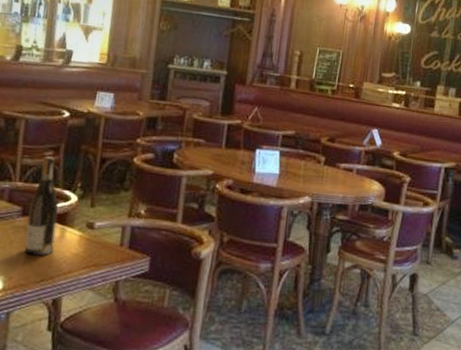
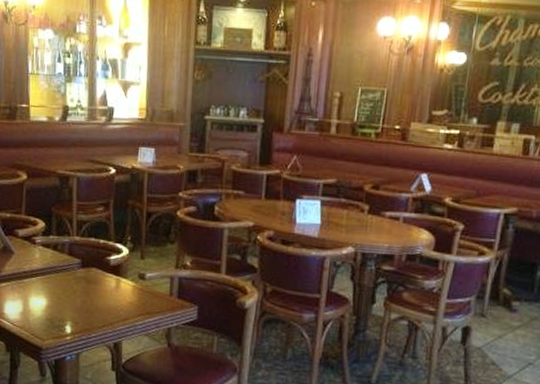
wine bottle: present [24,156,59,256] -> none [86,211,113,304]

